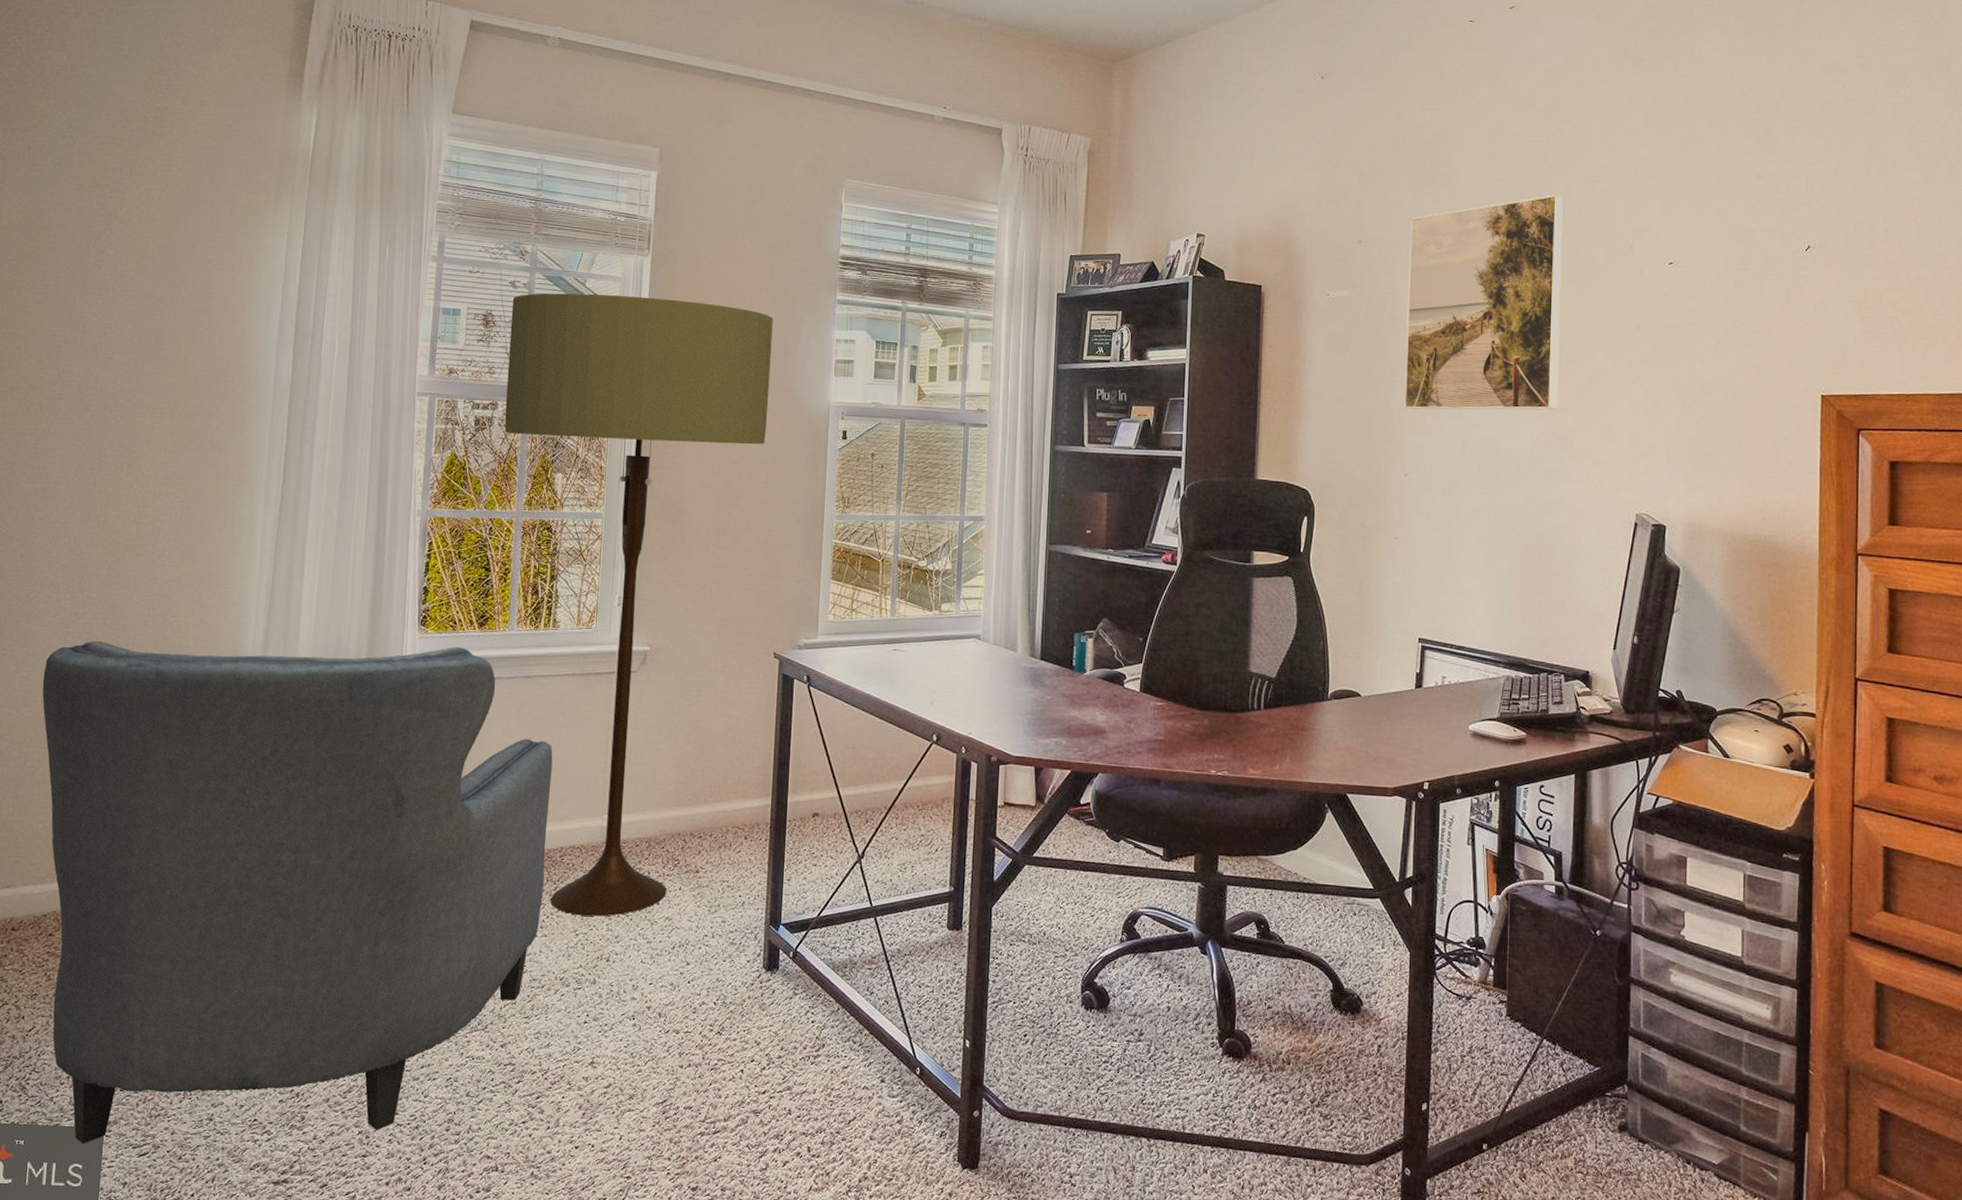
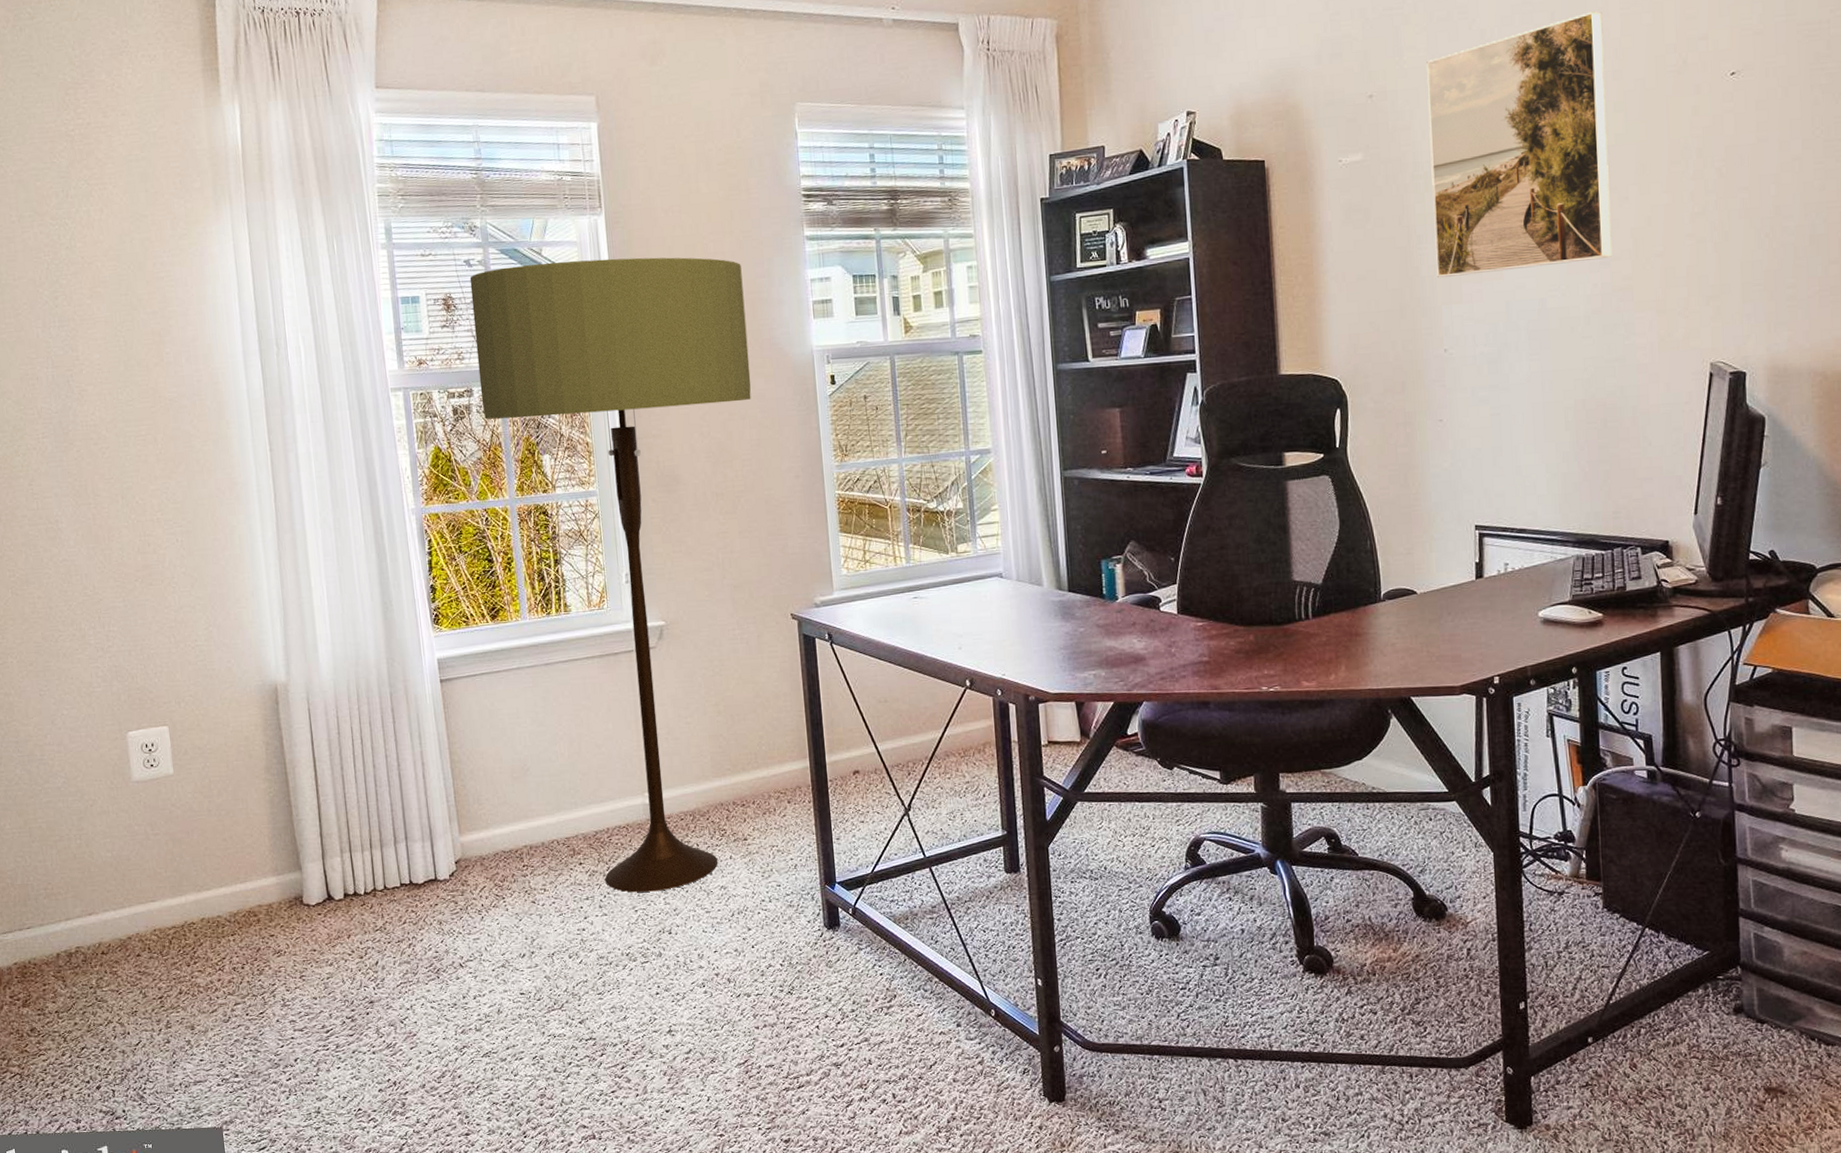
armchair: present [42,640,553,1144] -> none [82,642,598,1144]

